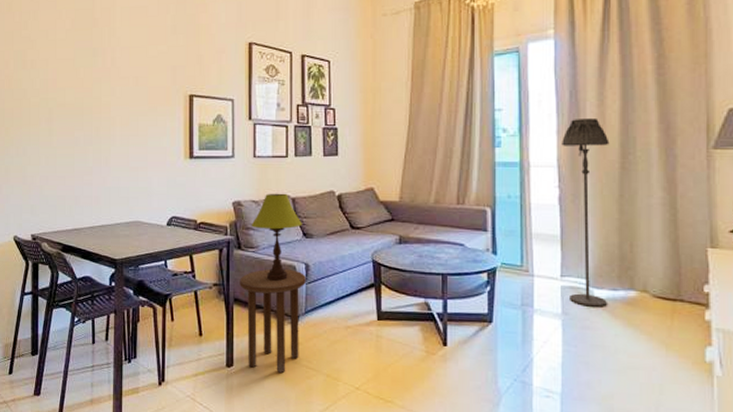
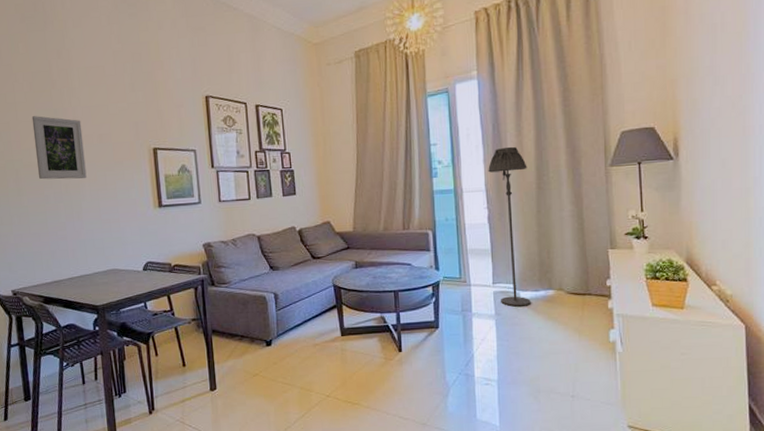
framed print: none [70,54,119,123] -> present [31,116,87,180]
side table: present [240,269,307,373] -> none [216,299,277,390]
table lamp: present [251,193,302,281] -> none [222,232,268,311]

